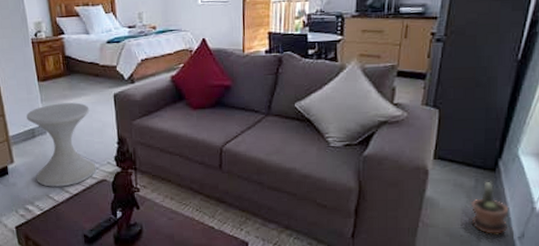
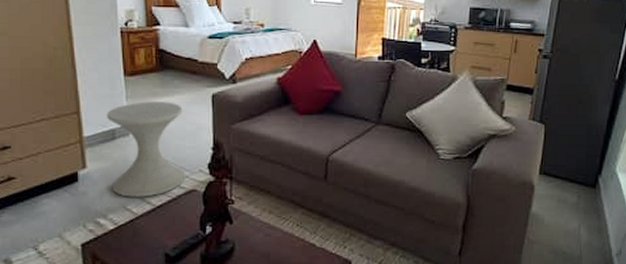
potted plant: present [470,182,509,234] -> none [573,198,608,251]

